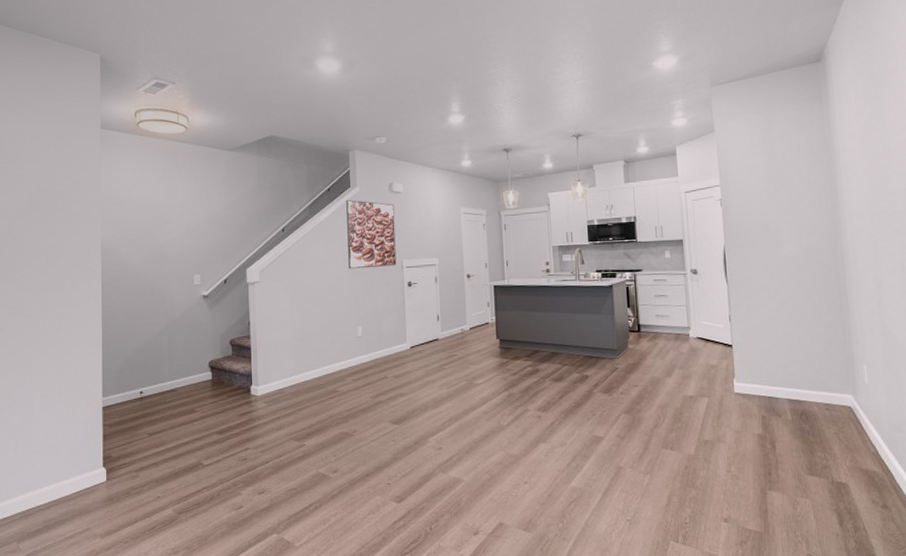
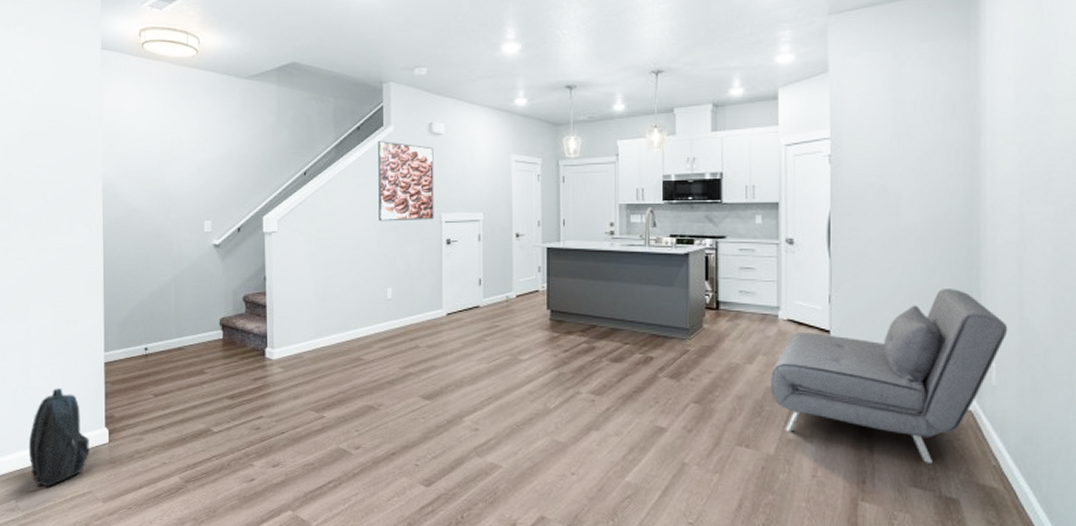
backpack: none [30,433,88,526] -> present [28,388,89,486]
sofa: none [687,305,874,454] -> present [771,289,1008,463]

